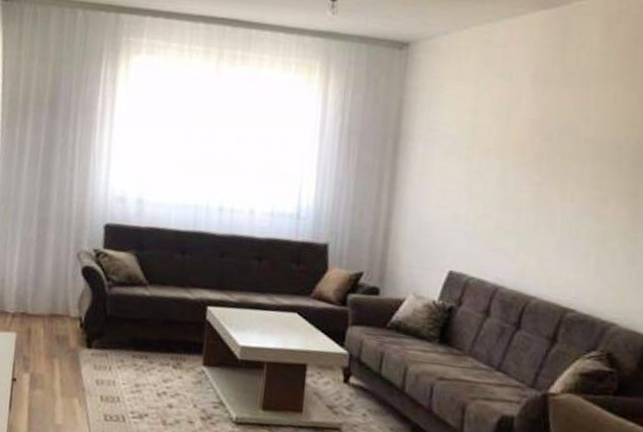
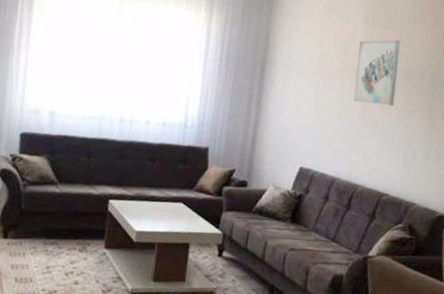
wall art: none [520,102,585,192] -> present [353,40,400,106]

